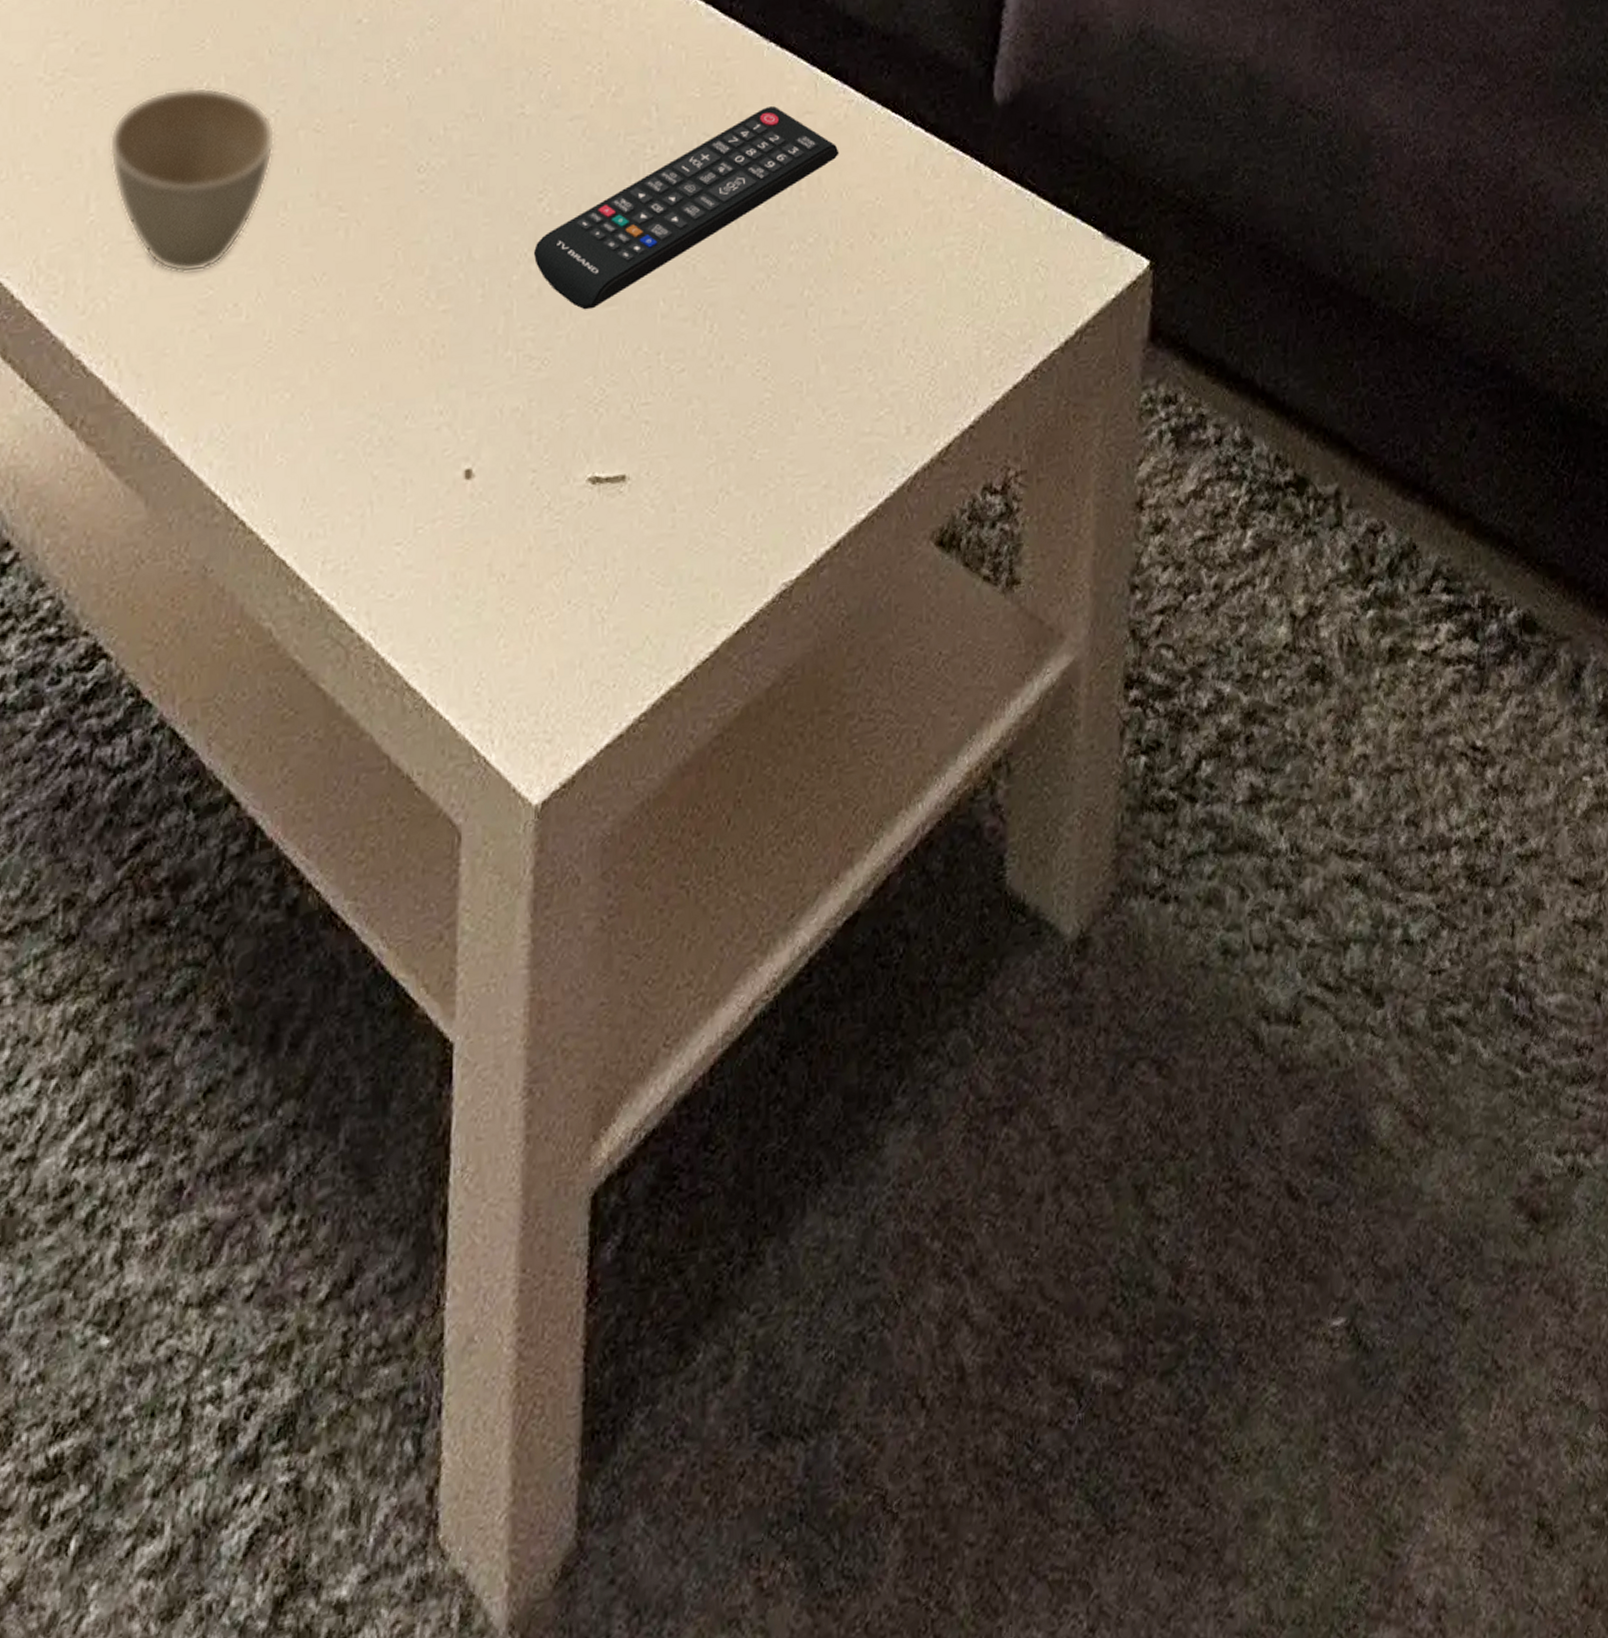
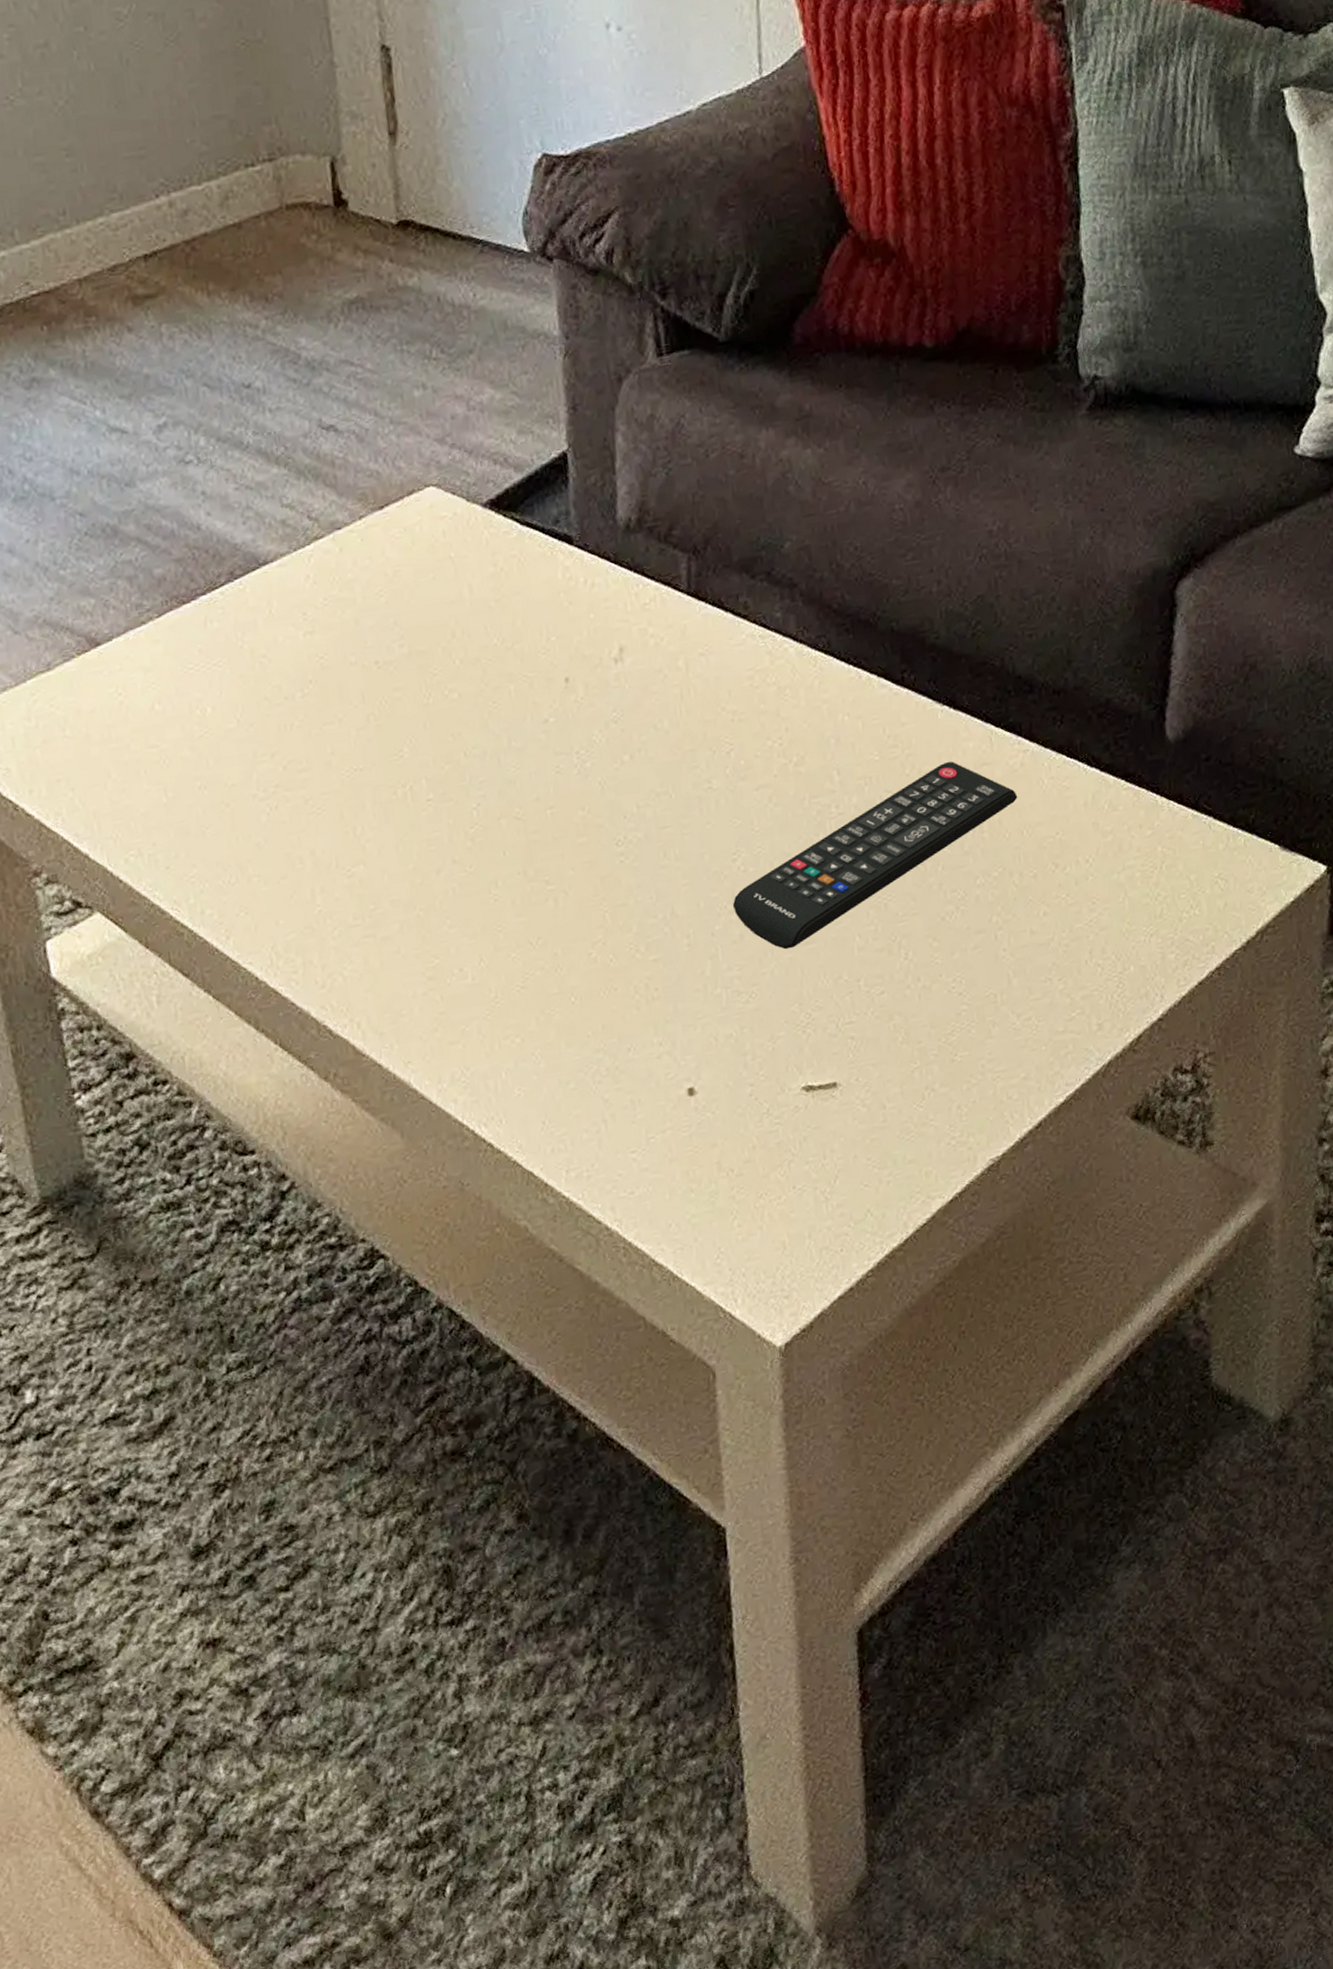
cup: present [109,86,275,274] -> none [325,789,480,948]

